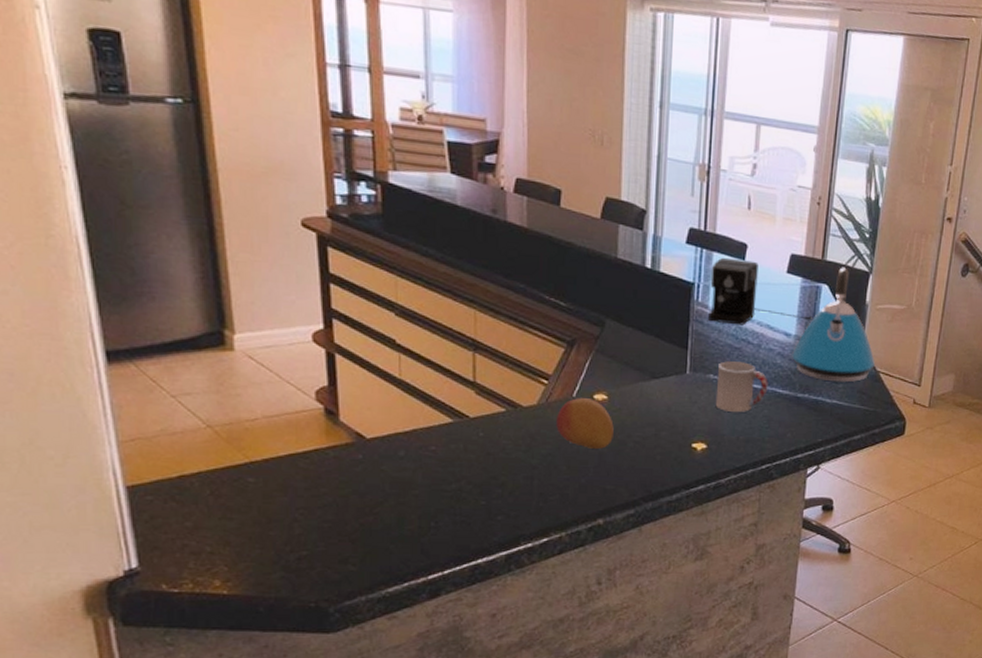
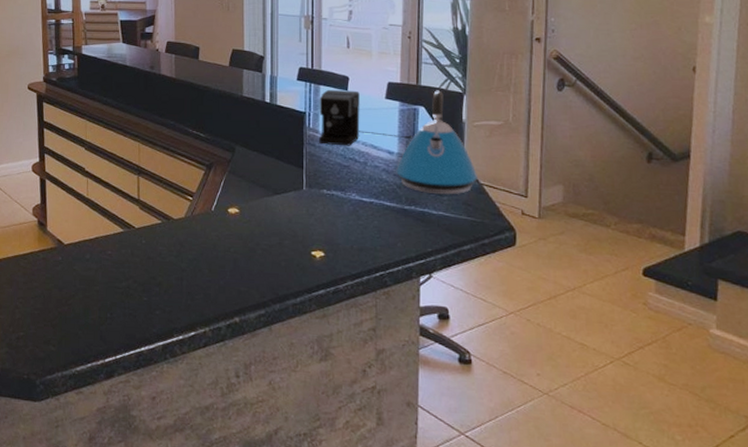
fruit: present [556,397,614,449] -> none [199,210,245,255]
cup: present [715,361,768,413] -> none [329,178,376,224]

